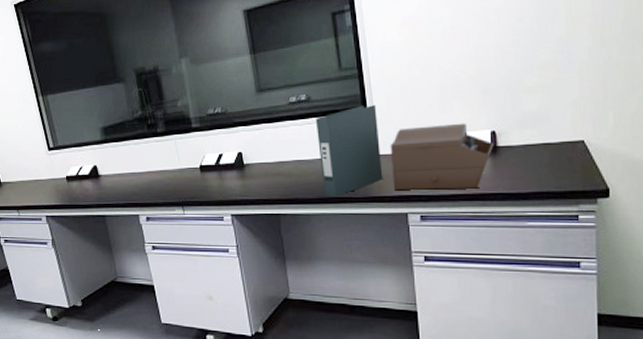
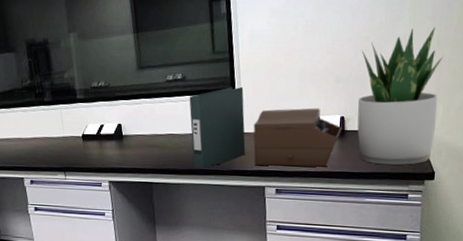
planter: none [510,24,609,184] -> present [357,27,443,166]

